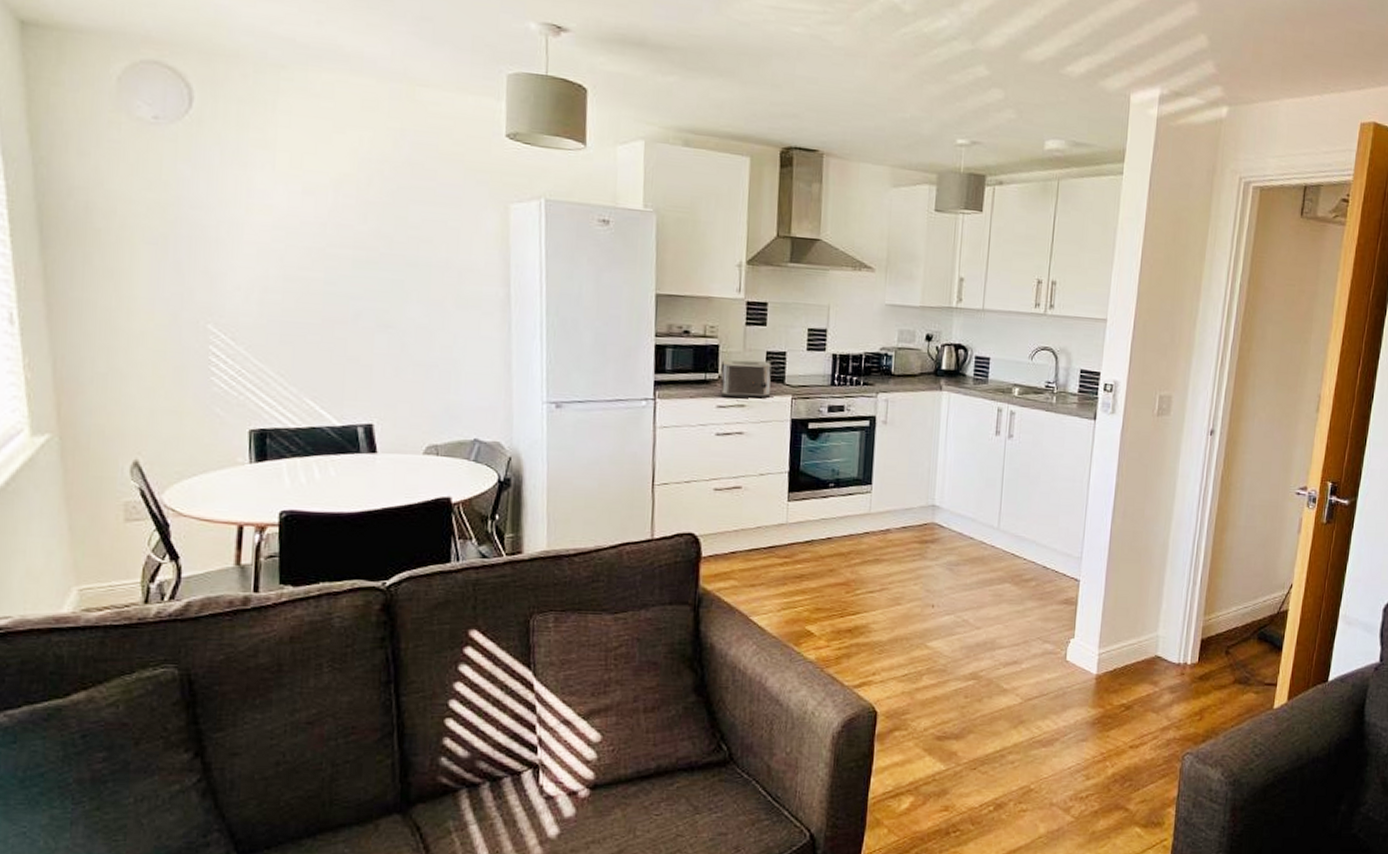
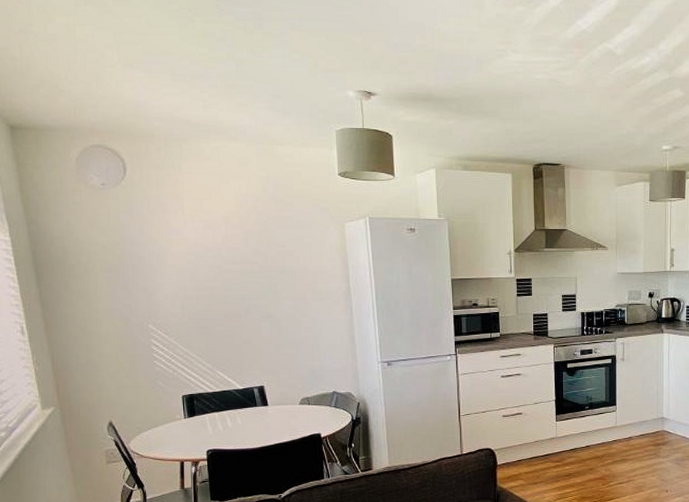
toaster: present [720,359,776,400] -> none [501,322,541,351]

